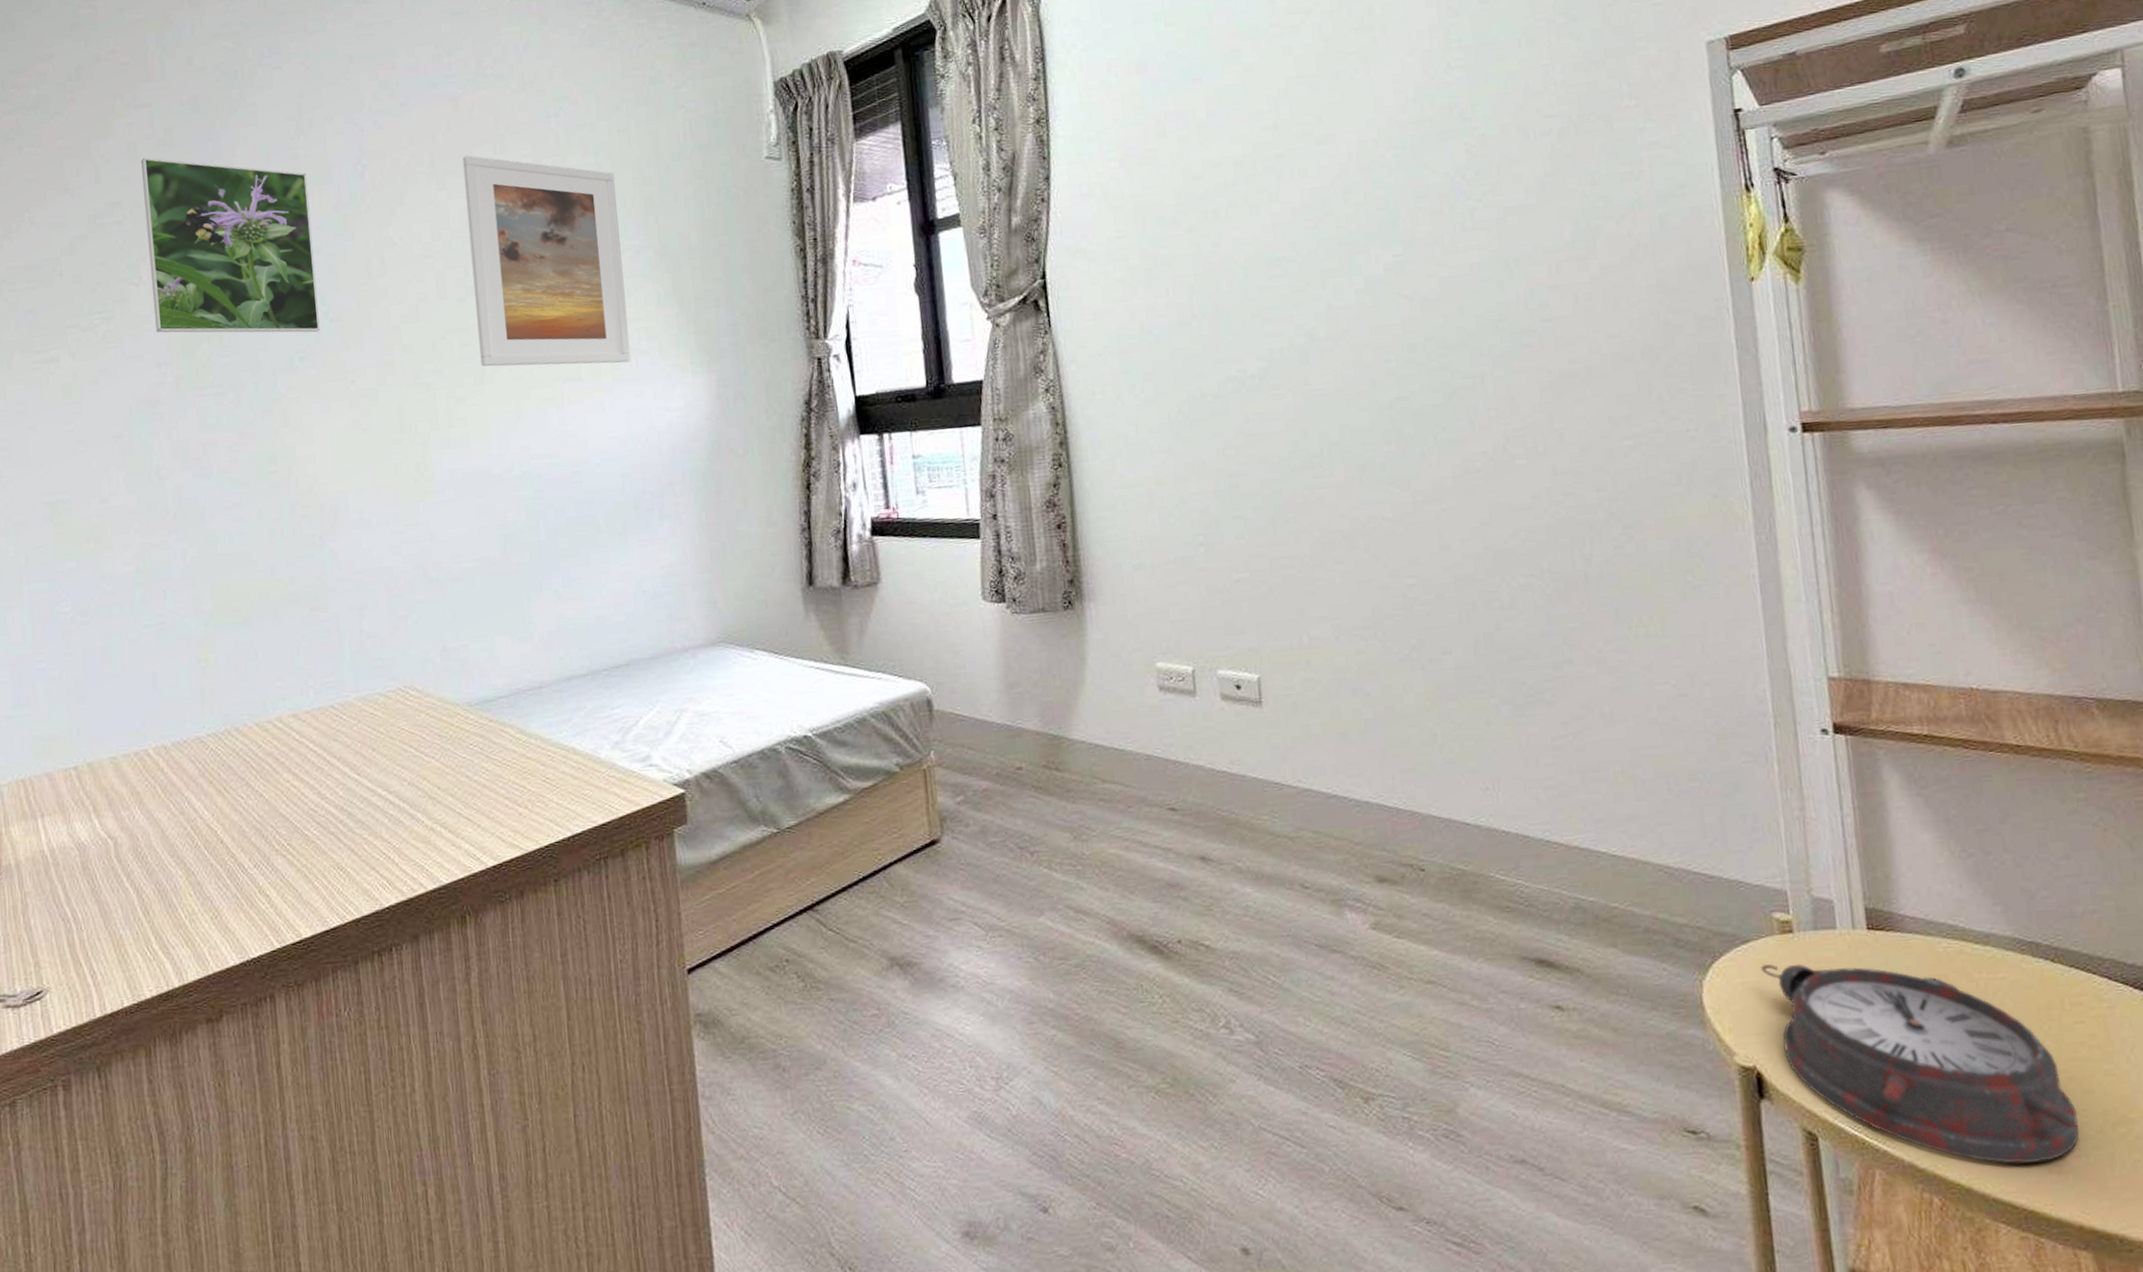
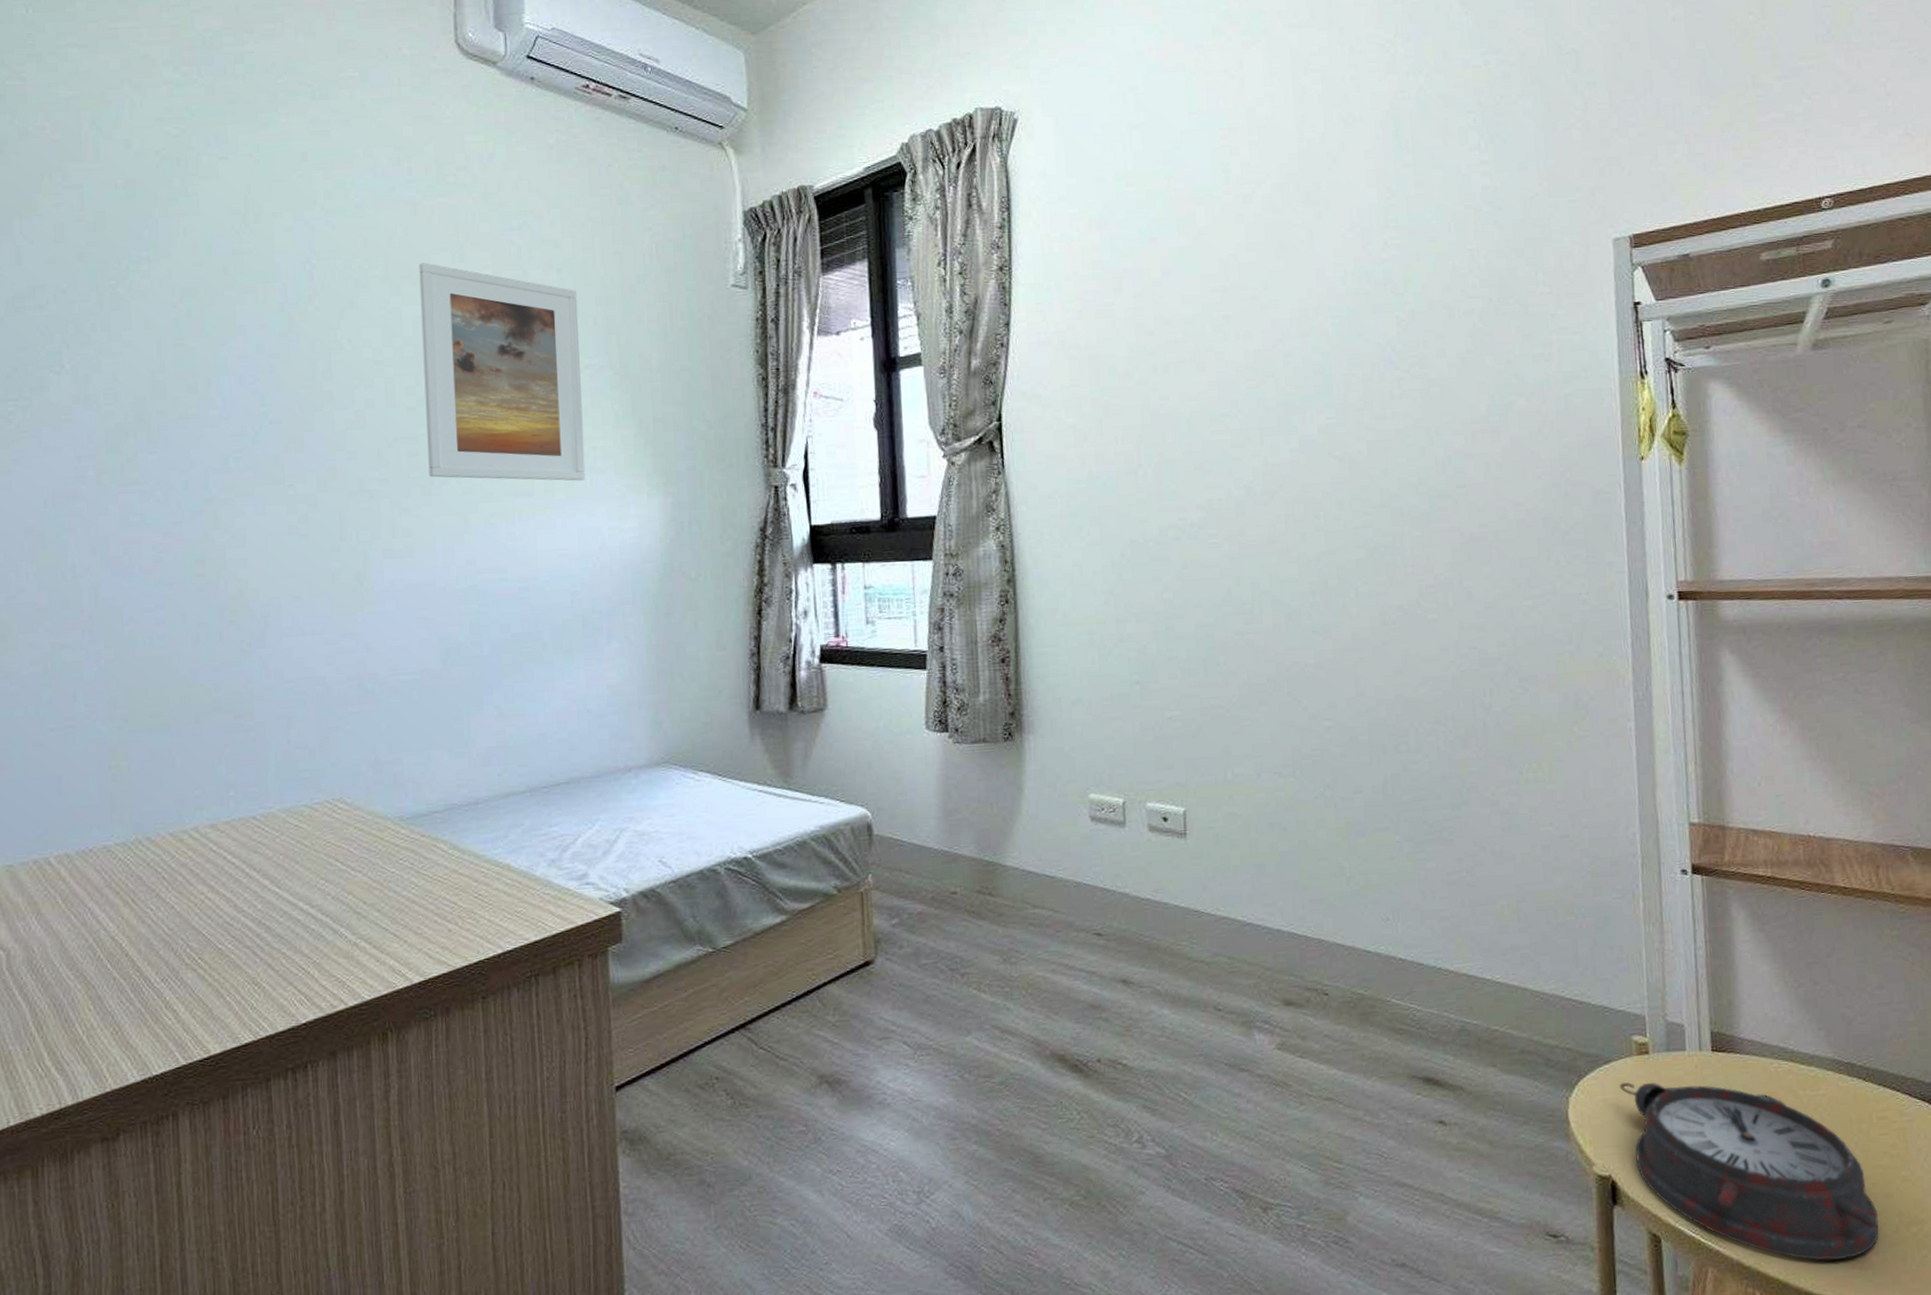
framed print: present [141,157,320,333] -> none [69,241,258,433]

